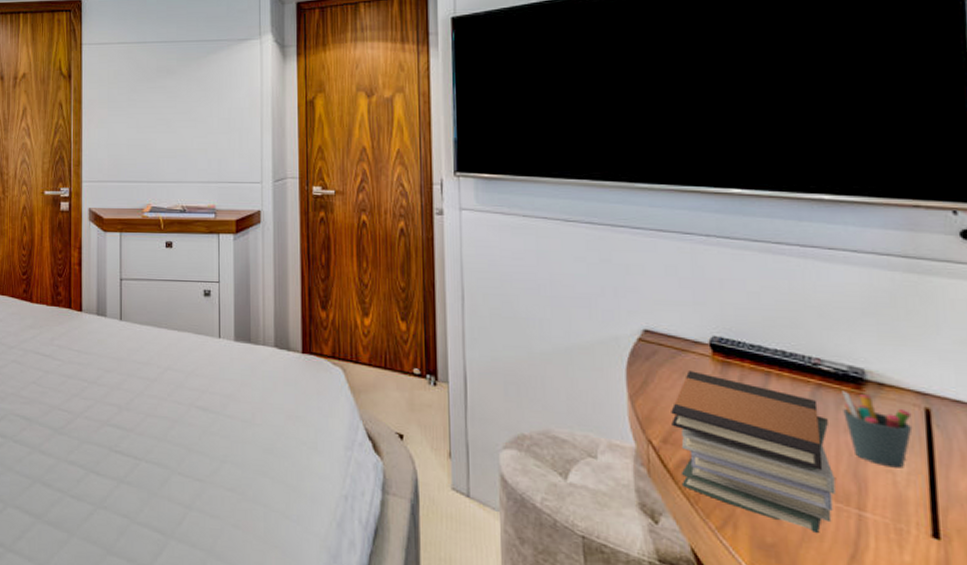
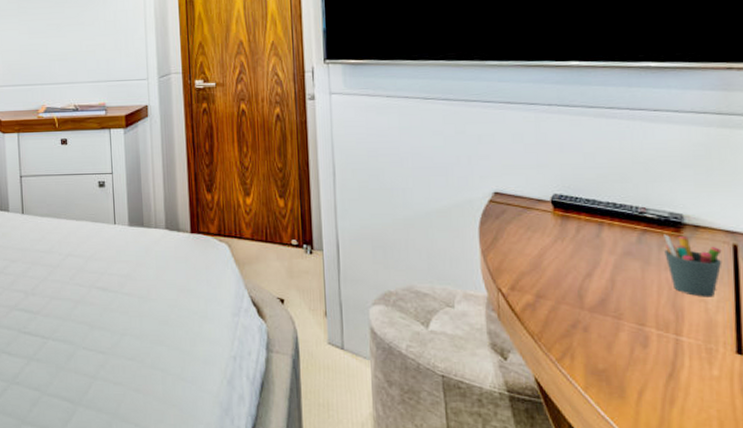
book stack: present [671,371,836,533] -> none [518,226,657,357]

